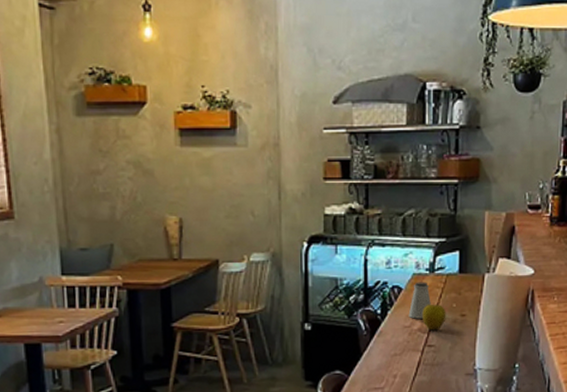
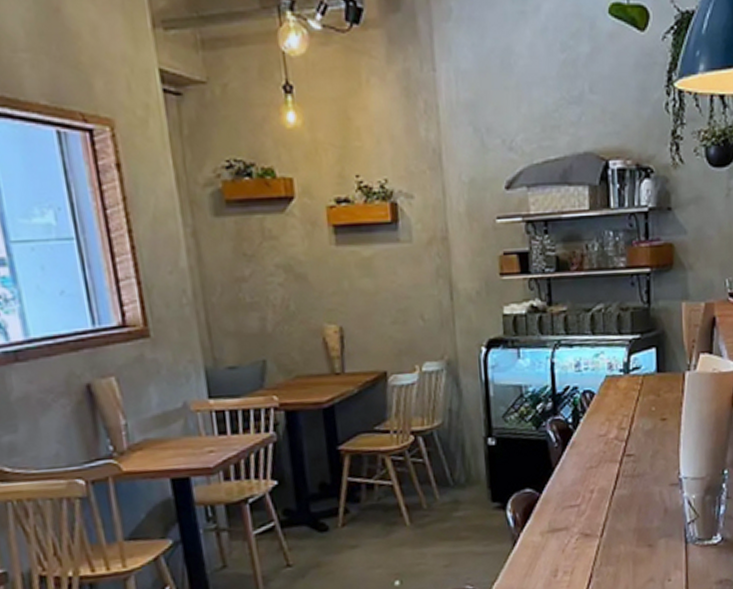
saltshaker: present [408,282,431,319] -> none [603,384,627,426]
apple: present [422,302,446,331] -> none [618,406,645,438]

